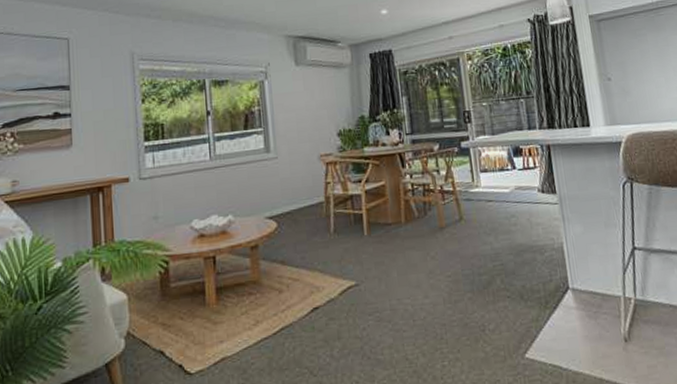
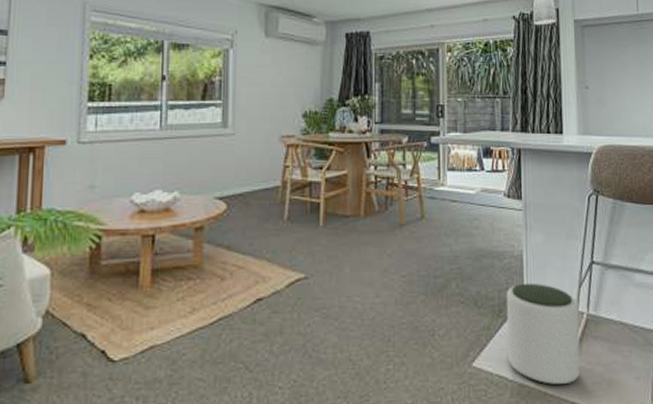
plant pot: none [551,273,635,371] -> present [506,283,581,385]

